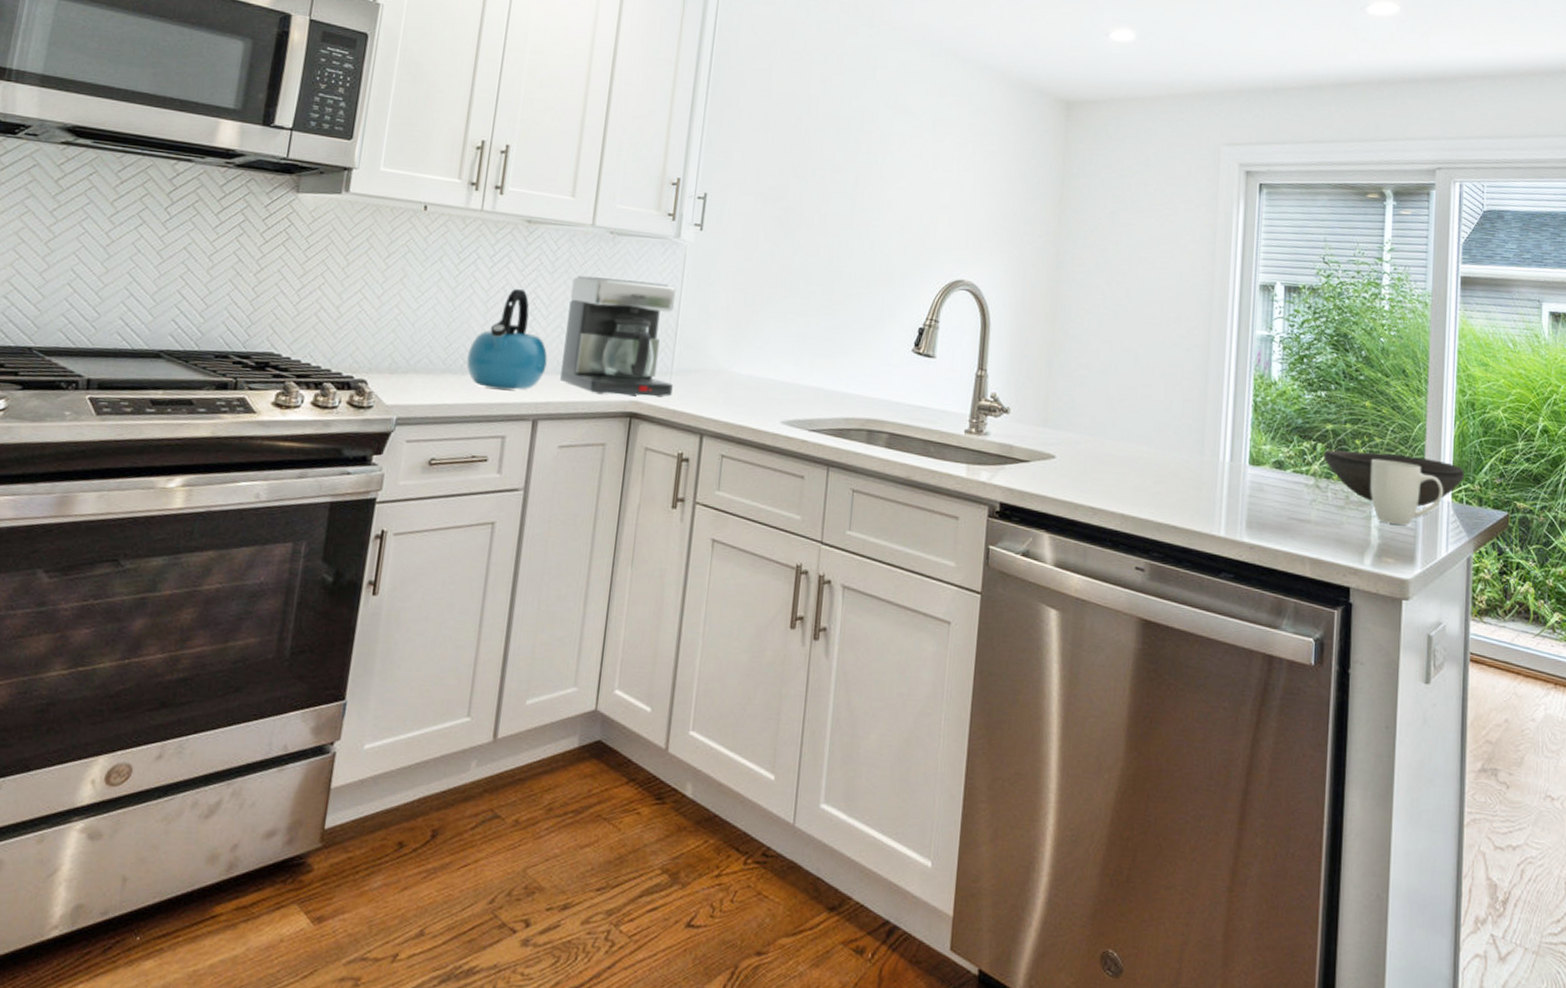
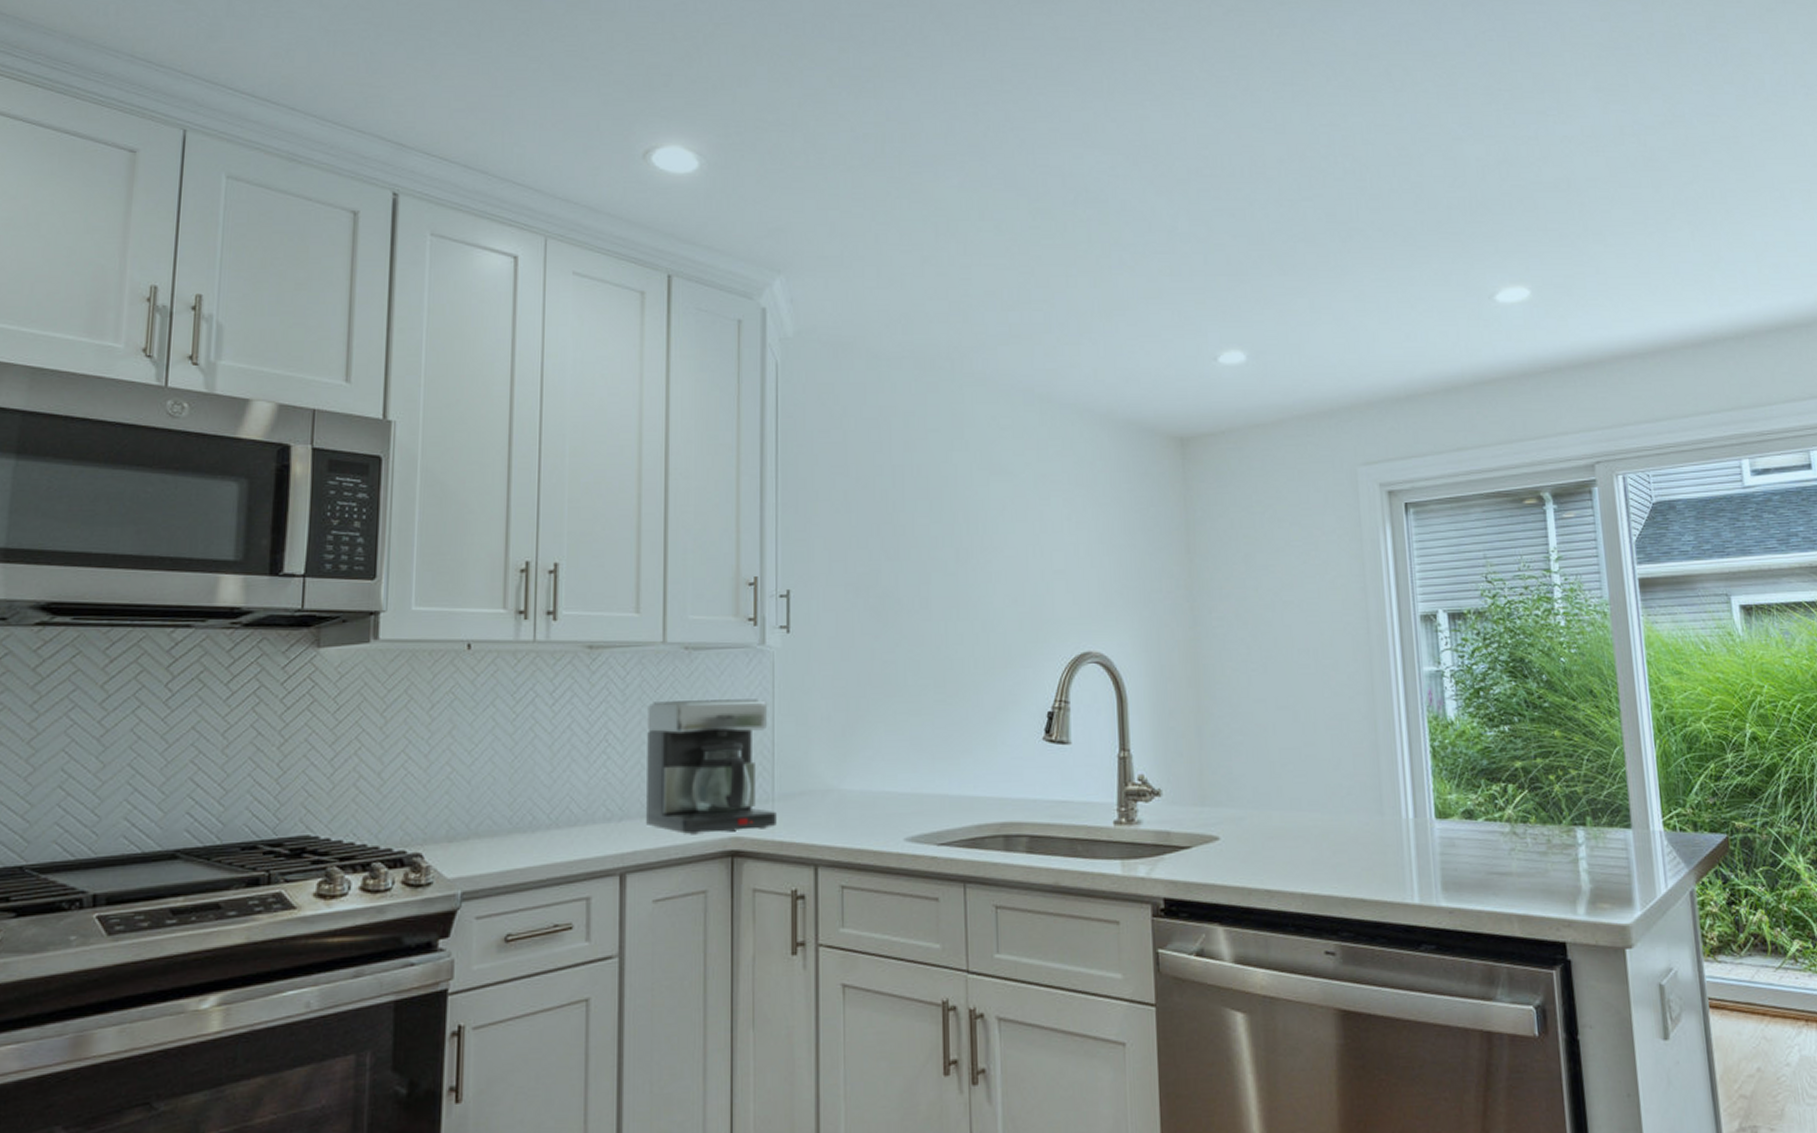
kettle: present [466,288,548,390] -> none [536,725,629,844]
bowl: present [1322,450,1464,507] -> none [1515,785,1674,843]
mug: present [1370,458,1444,525] -> none [1569,792,1654,864]

